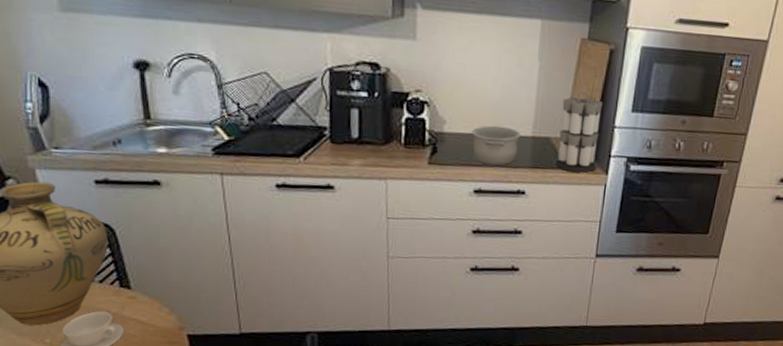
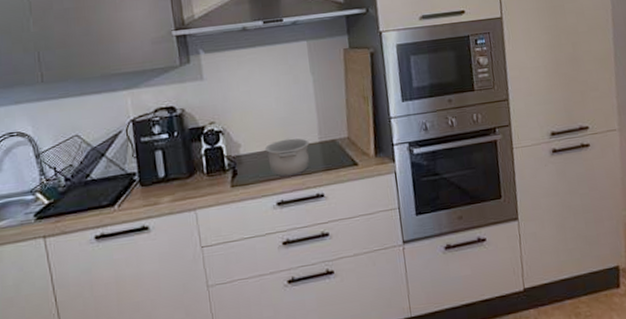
spice rack: present [555,90,602,174] -> none [339,91,383,168]

